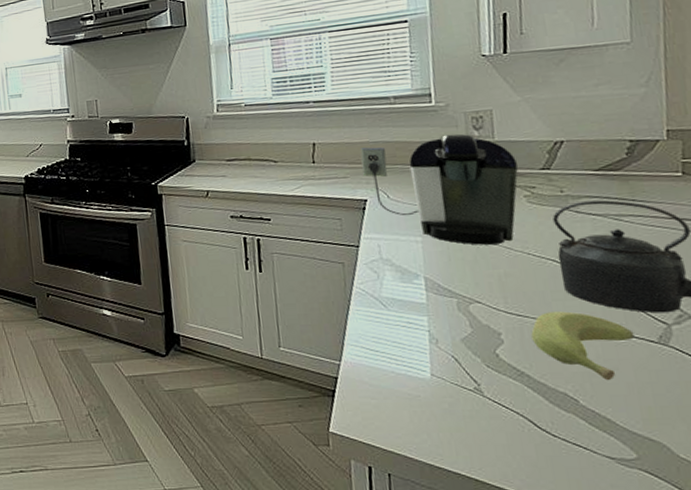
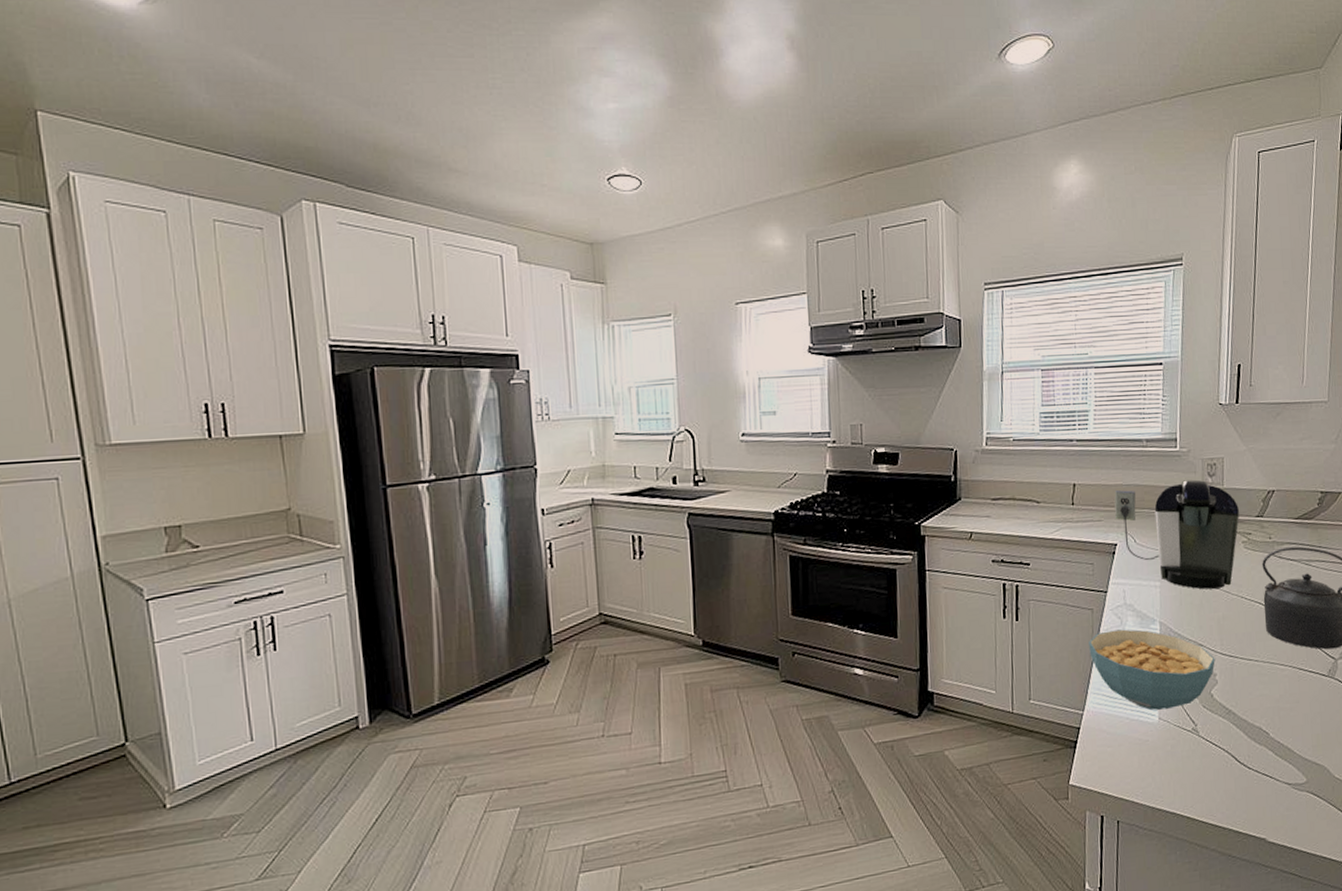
cereal bowl: none [341,283,499,366] -> present [1089,629,1215,710]
banana: present [531,311,635,381] -> none [1239,651,1312,714]

